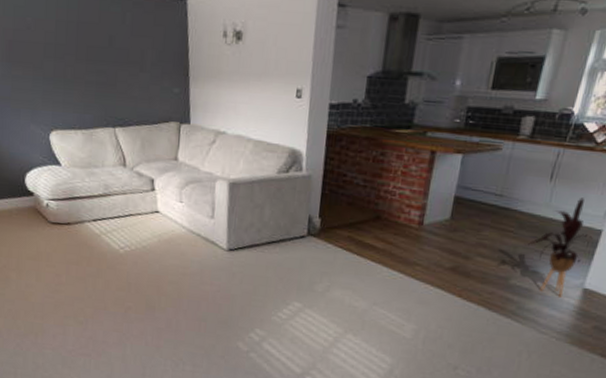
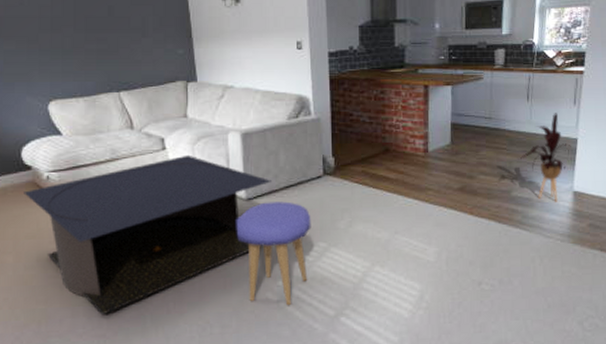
coffee table: none [26,198,254,338] -> present [24,154,271,316]
stool: none [215,255,290,358] -> present [236,201,311,306]

